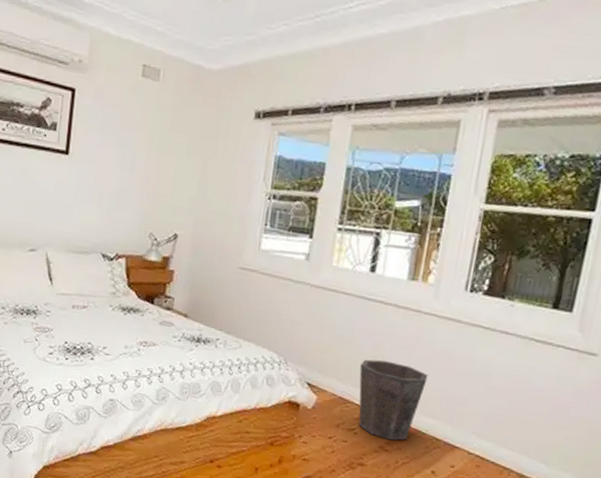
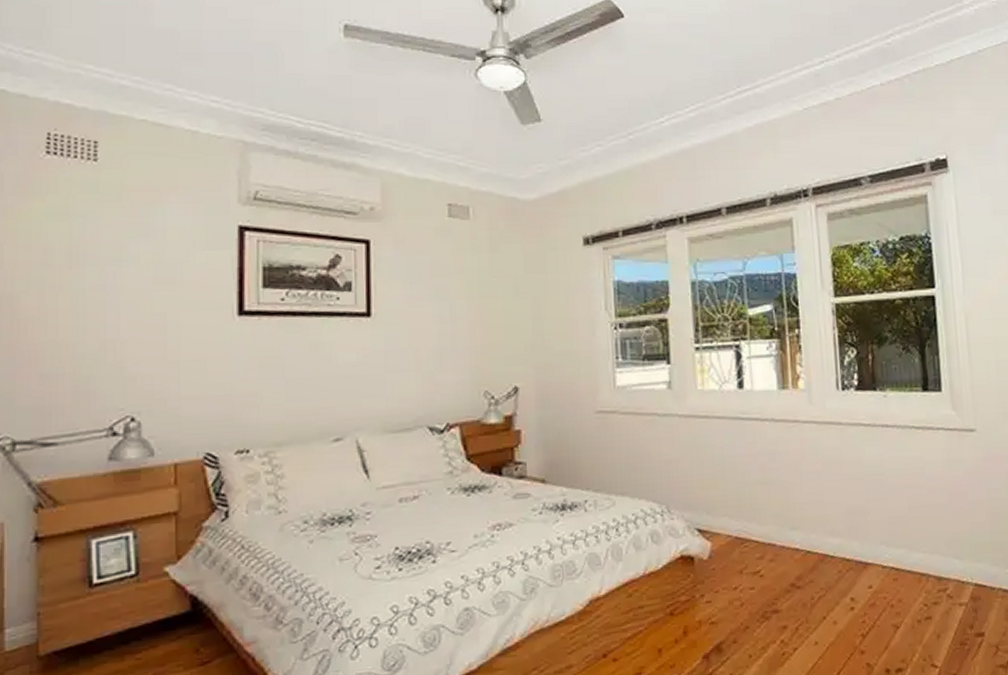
waste bin: present [358,359,428,441] -> none [750,483,823,575]

